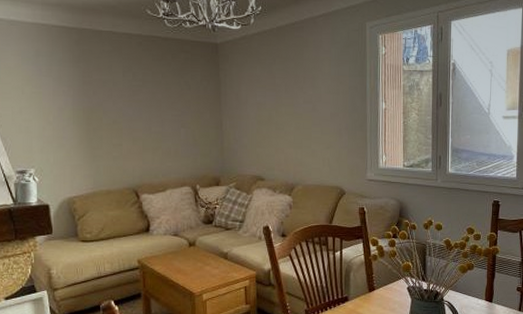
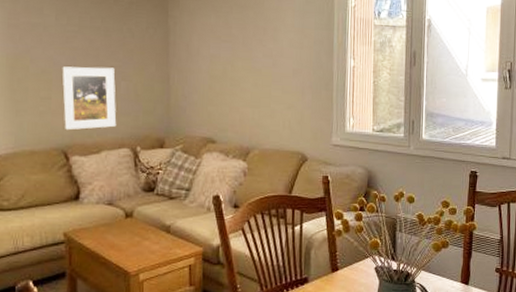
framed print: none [130,116,178,172] -> present [61,66,117,131]

